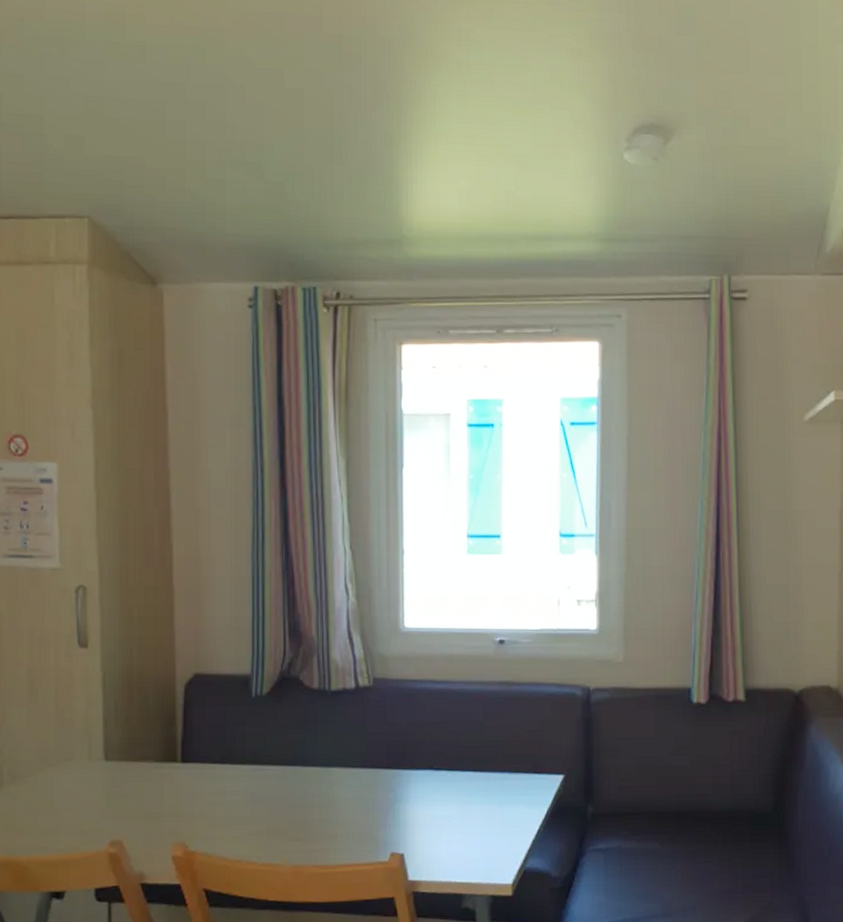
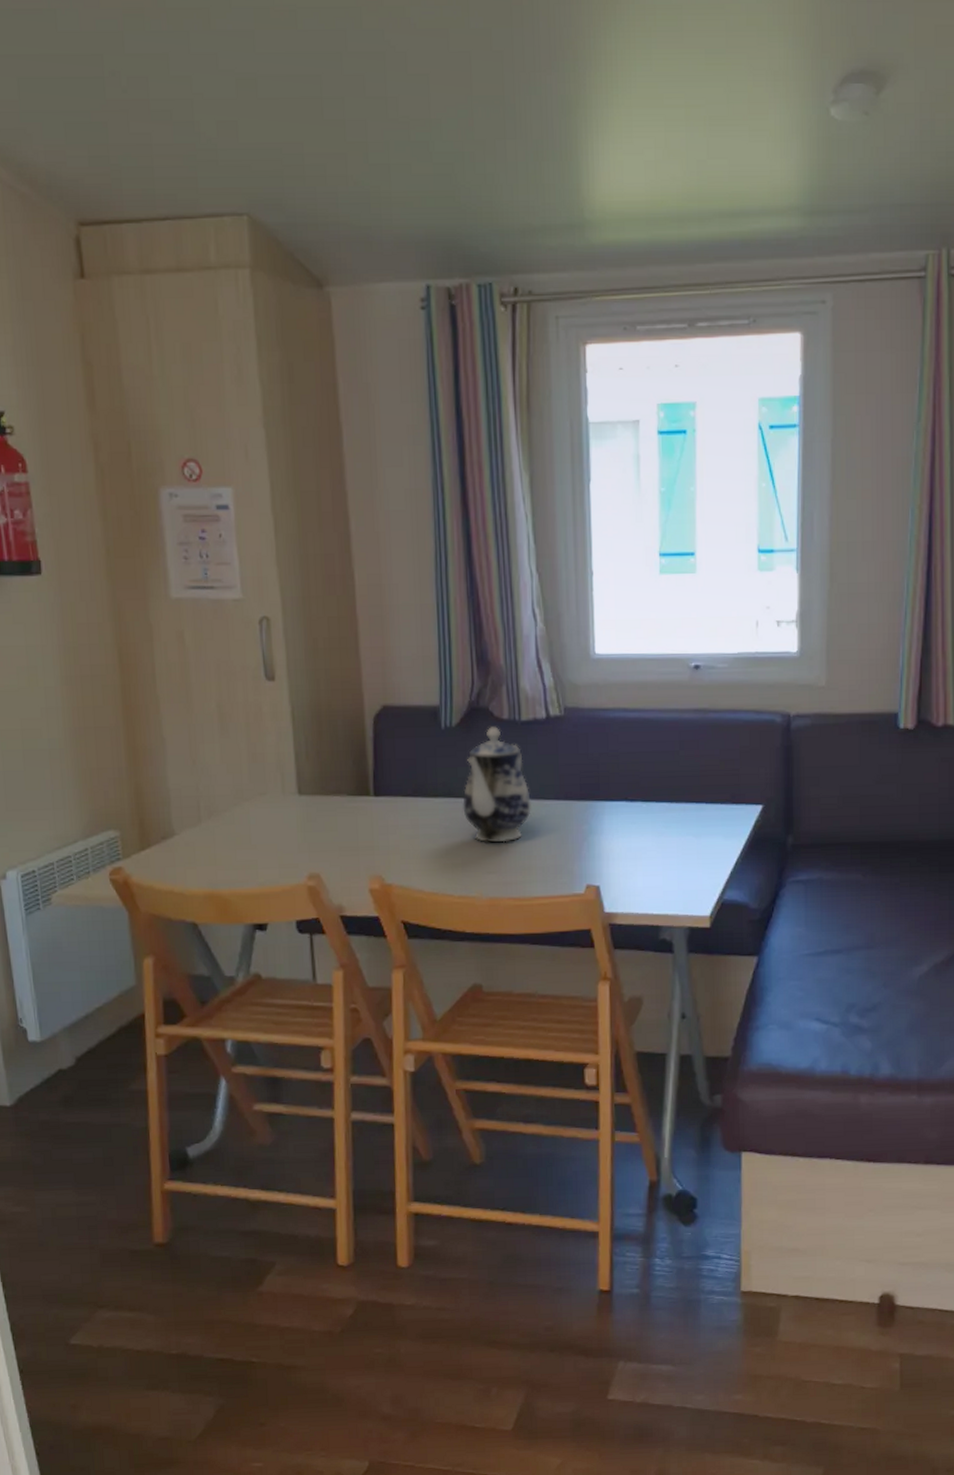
teapot: none [270,696,339,810] -> present [462,727,532,843]

